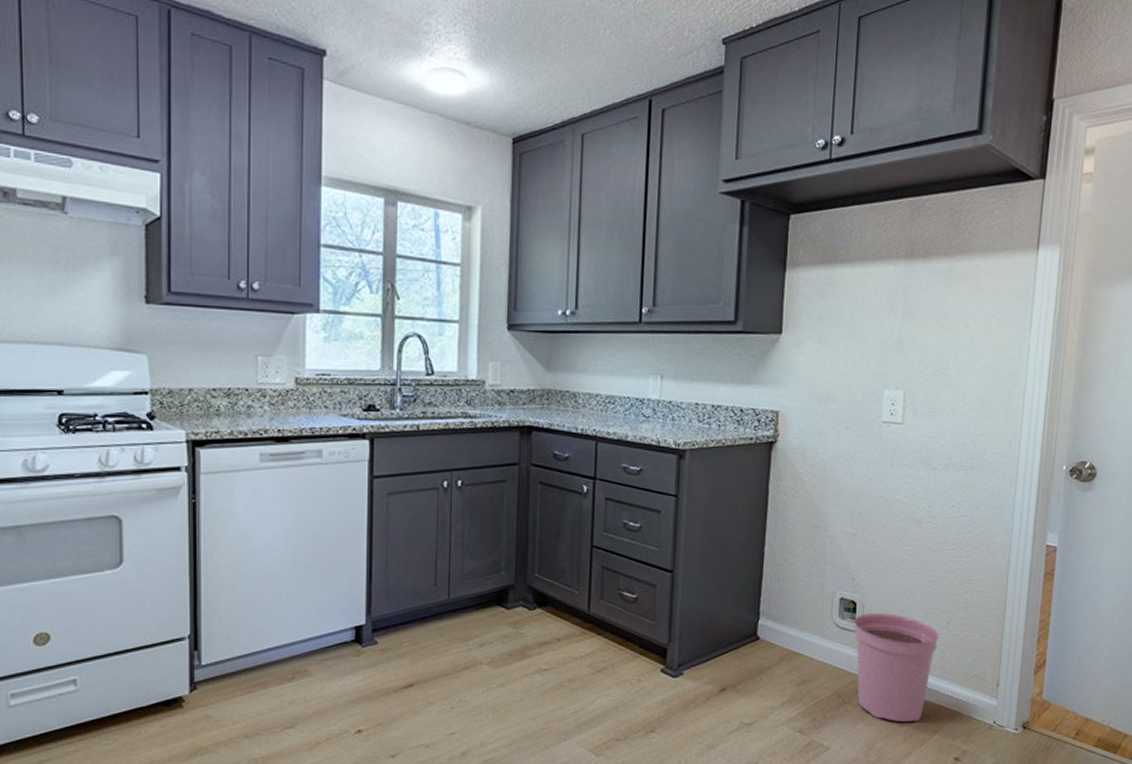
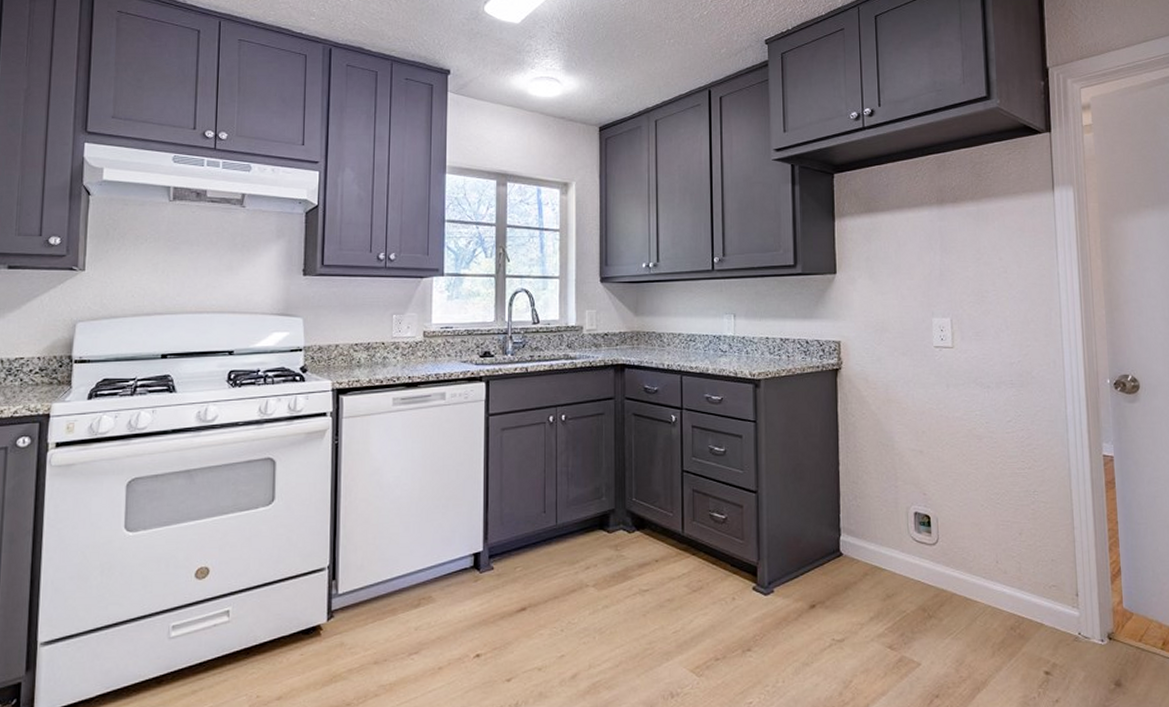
plant pot: present [854,613,939,721] -> none [930,526,1013,635]

